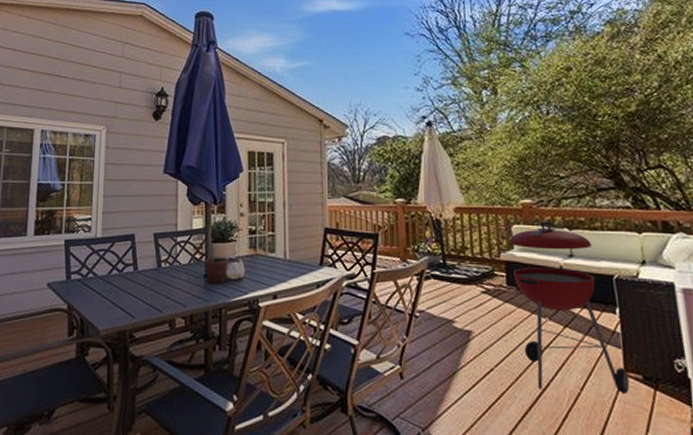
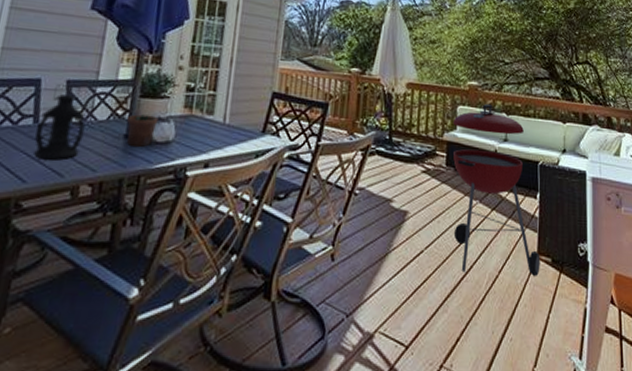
lantern: none [136,238,173,299] -> present [34,84,86,161]

